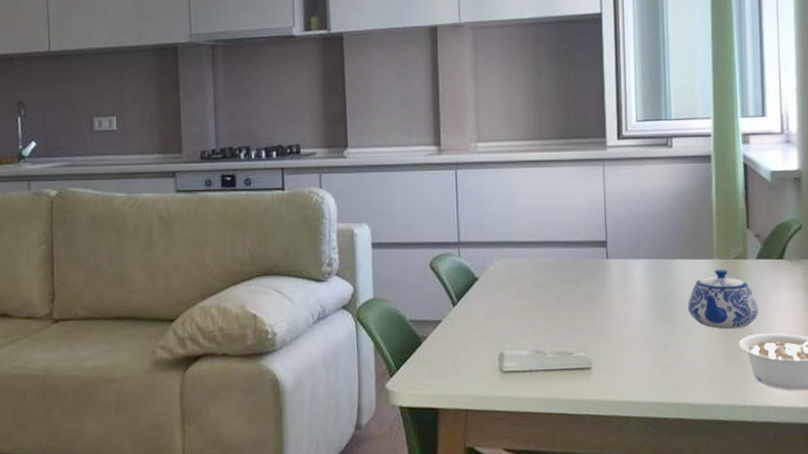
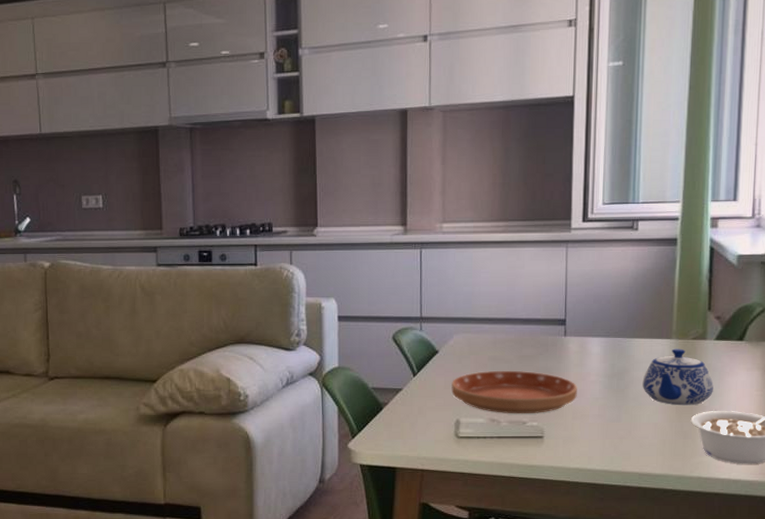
saucer: none [493,297,623,345] -> present [451,370,577,414]

